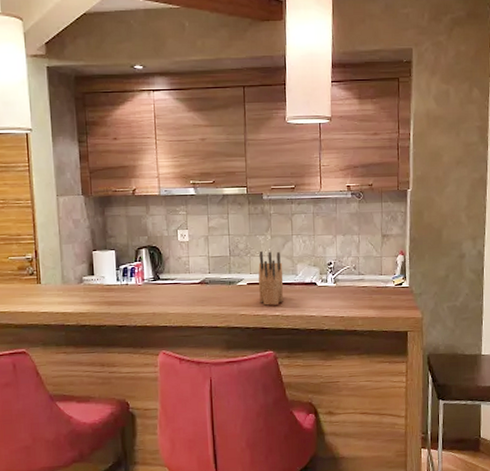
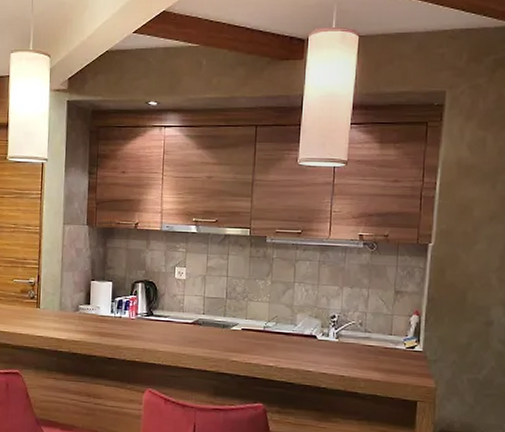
knife block: present [258,250,284,306] -> none [253,296,282,355]

